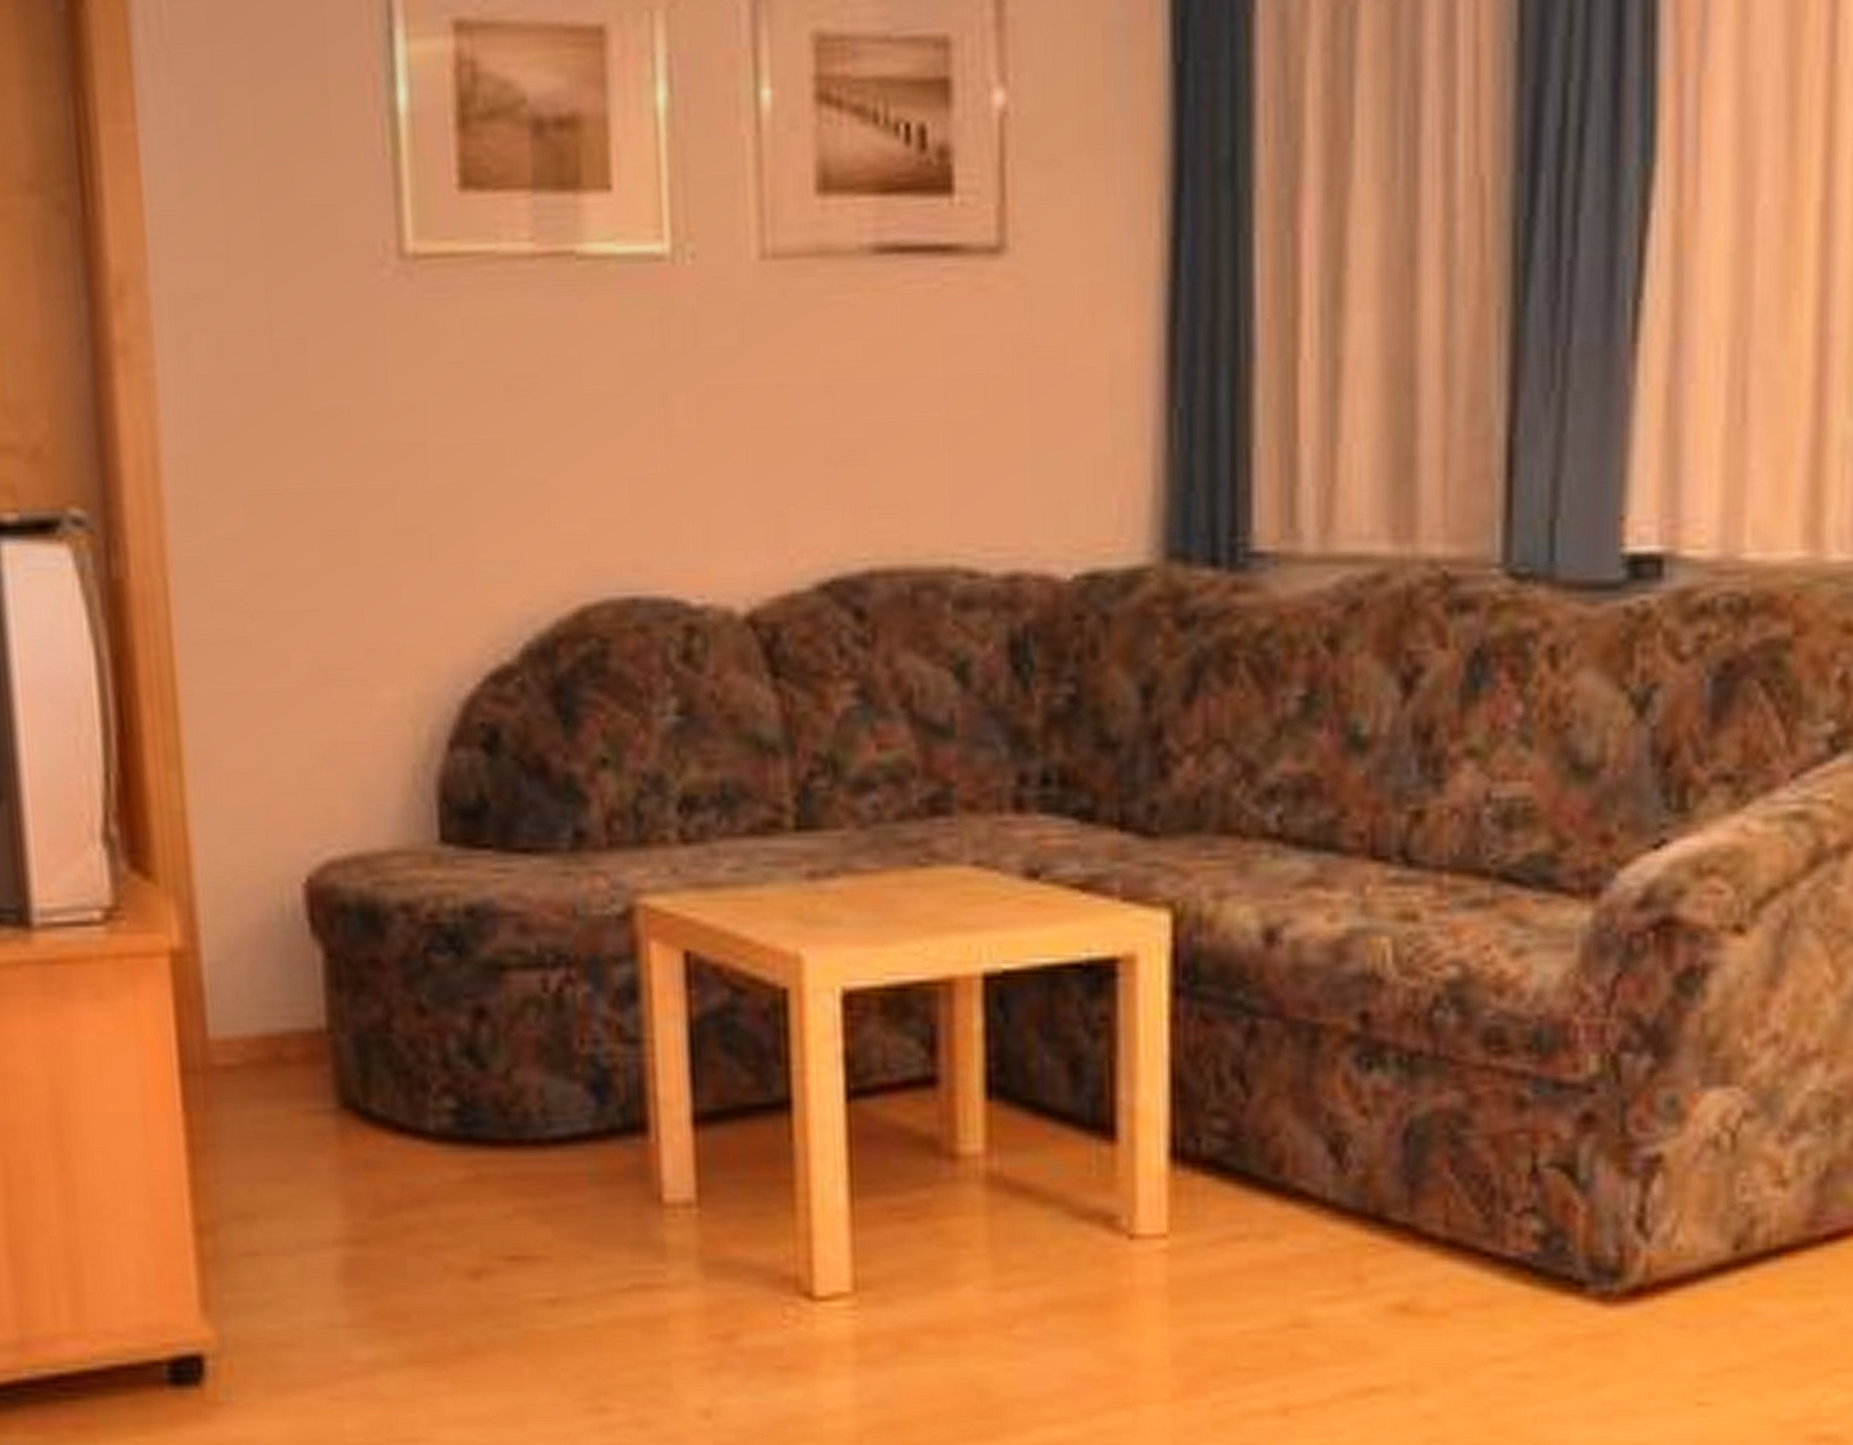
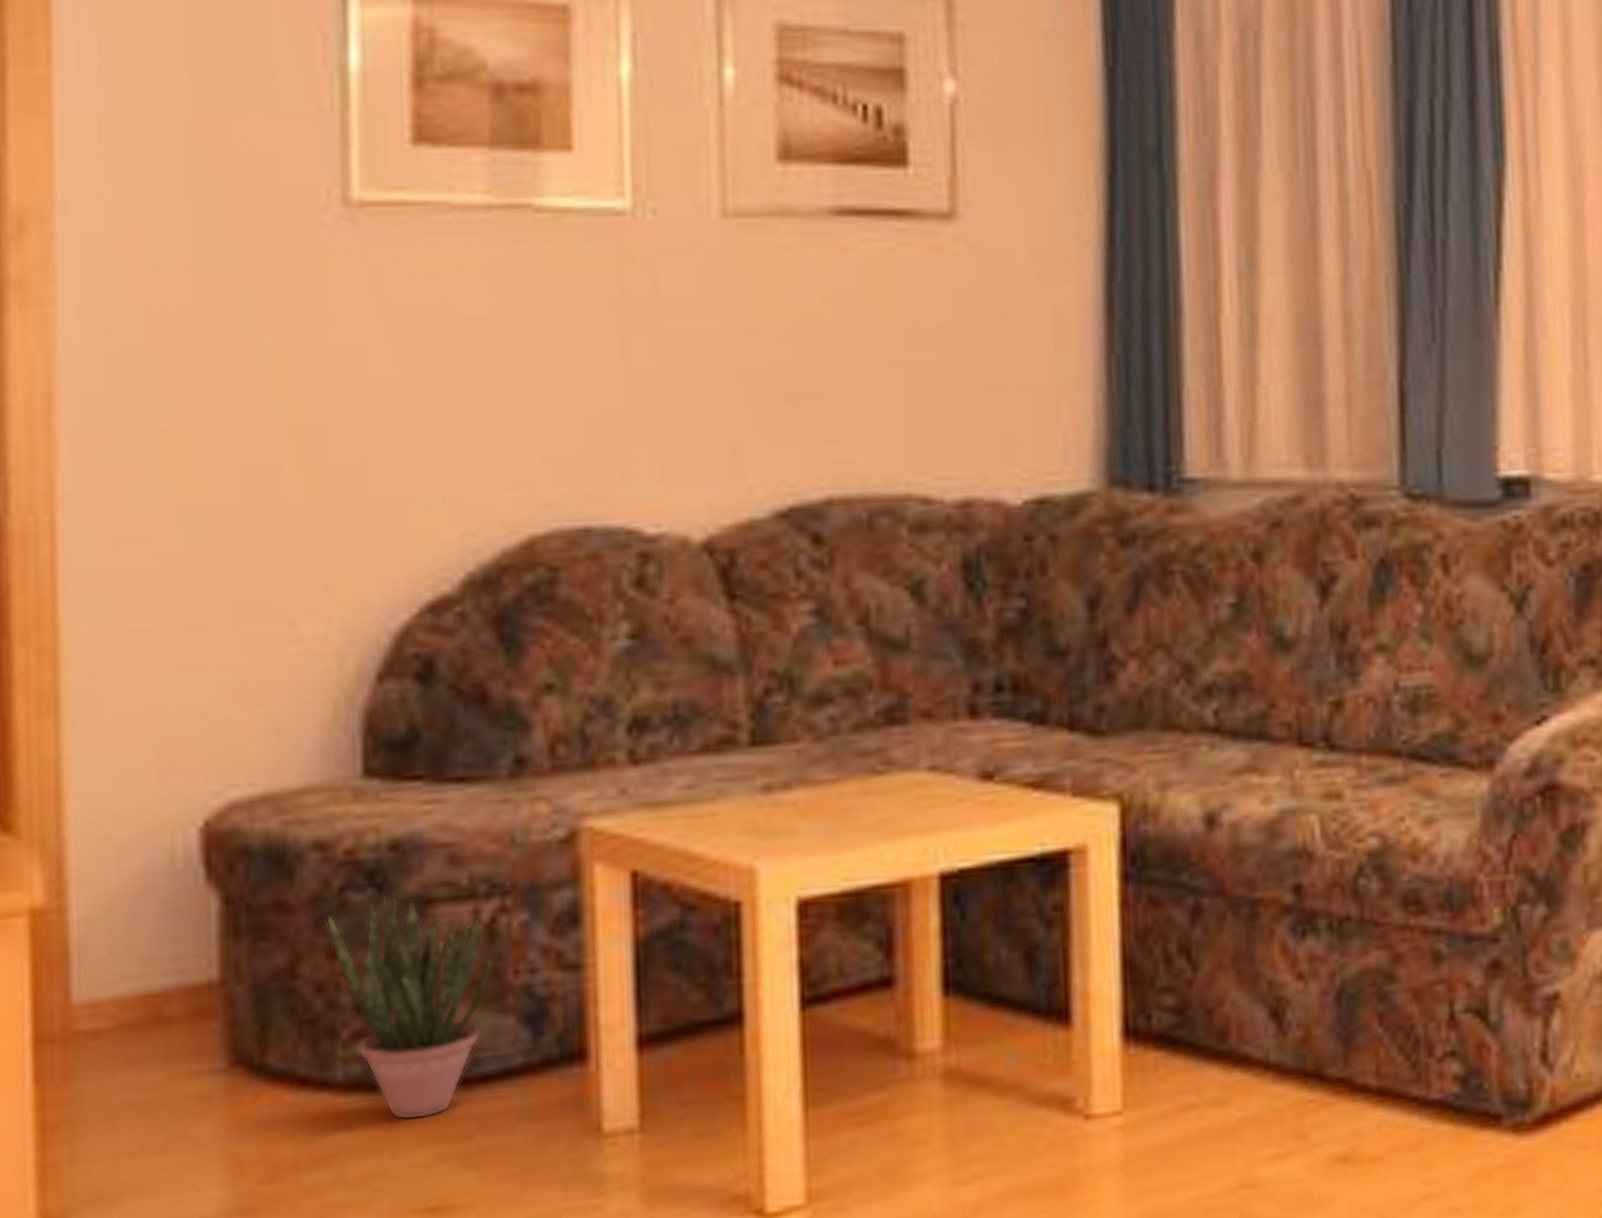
potted plant: none [415,960,561,1174] -> present [327,897,493,1121]

